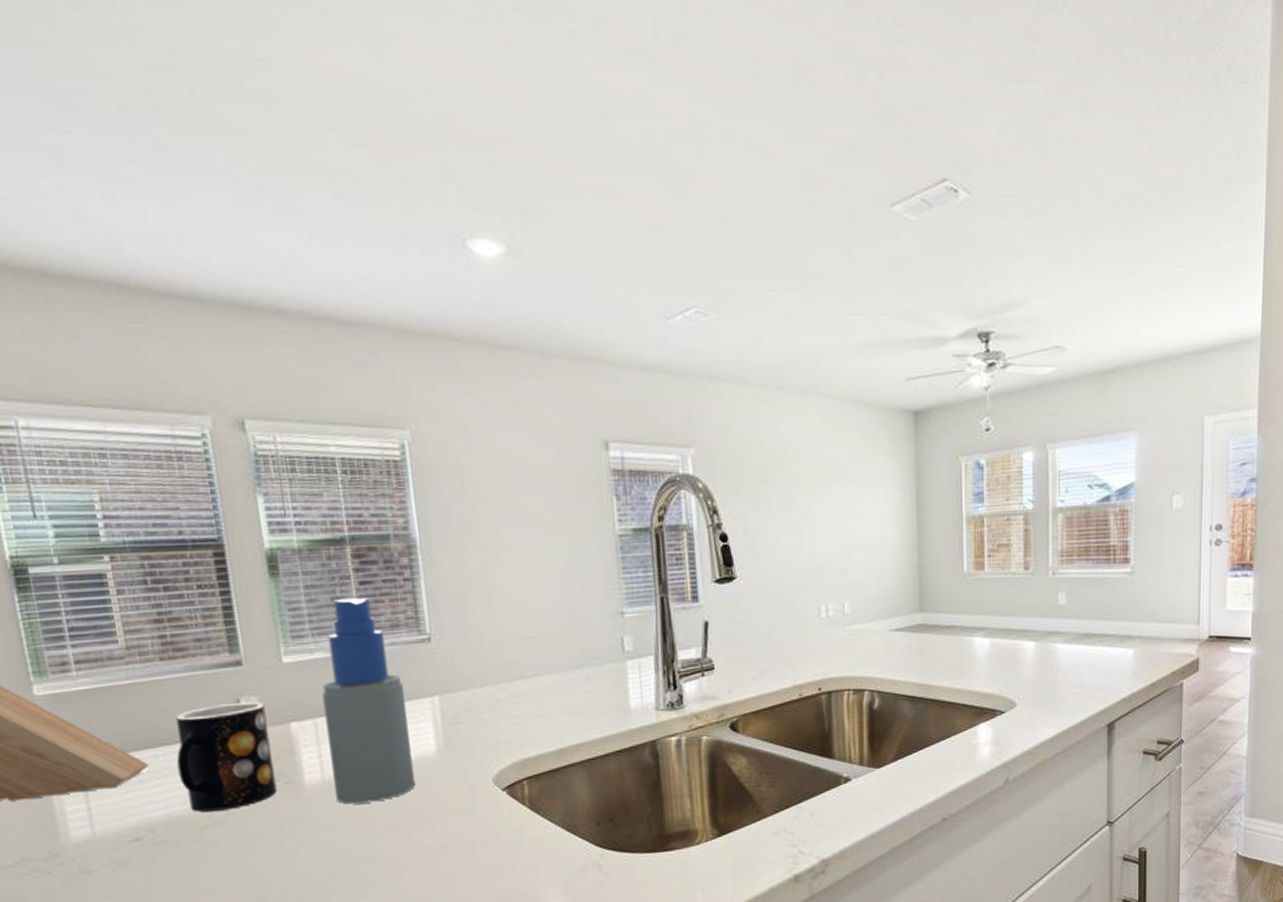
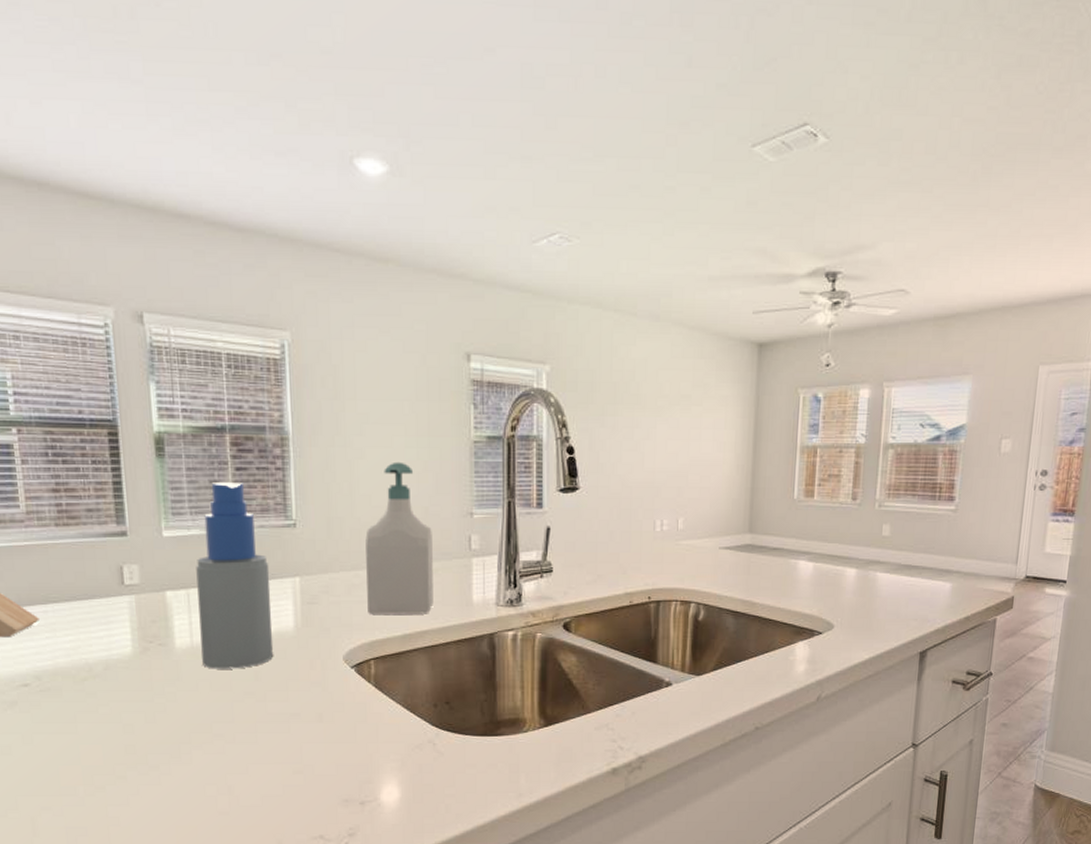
mug: present [176,702,277,812] -> none [64,570,150,665]
soap bottle: none [508,562,588,730] -> present [365,461,433,614]

